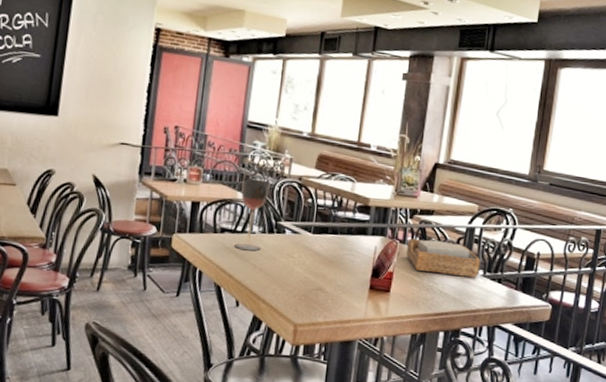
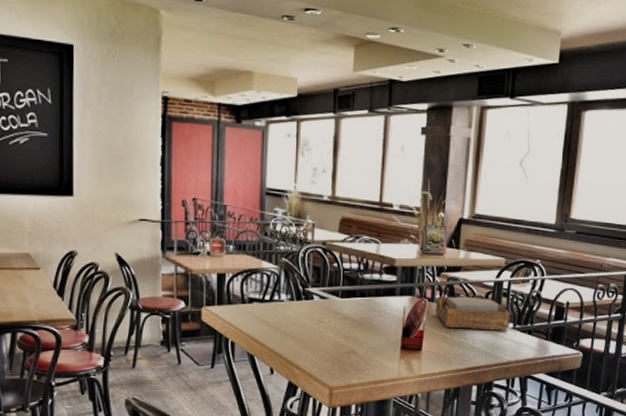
wineglass: present [234,178,270,251] -> none [264,246,294,319]

